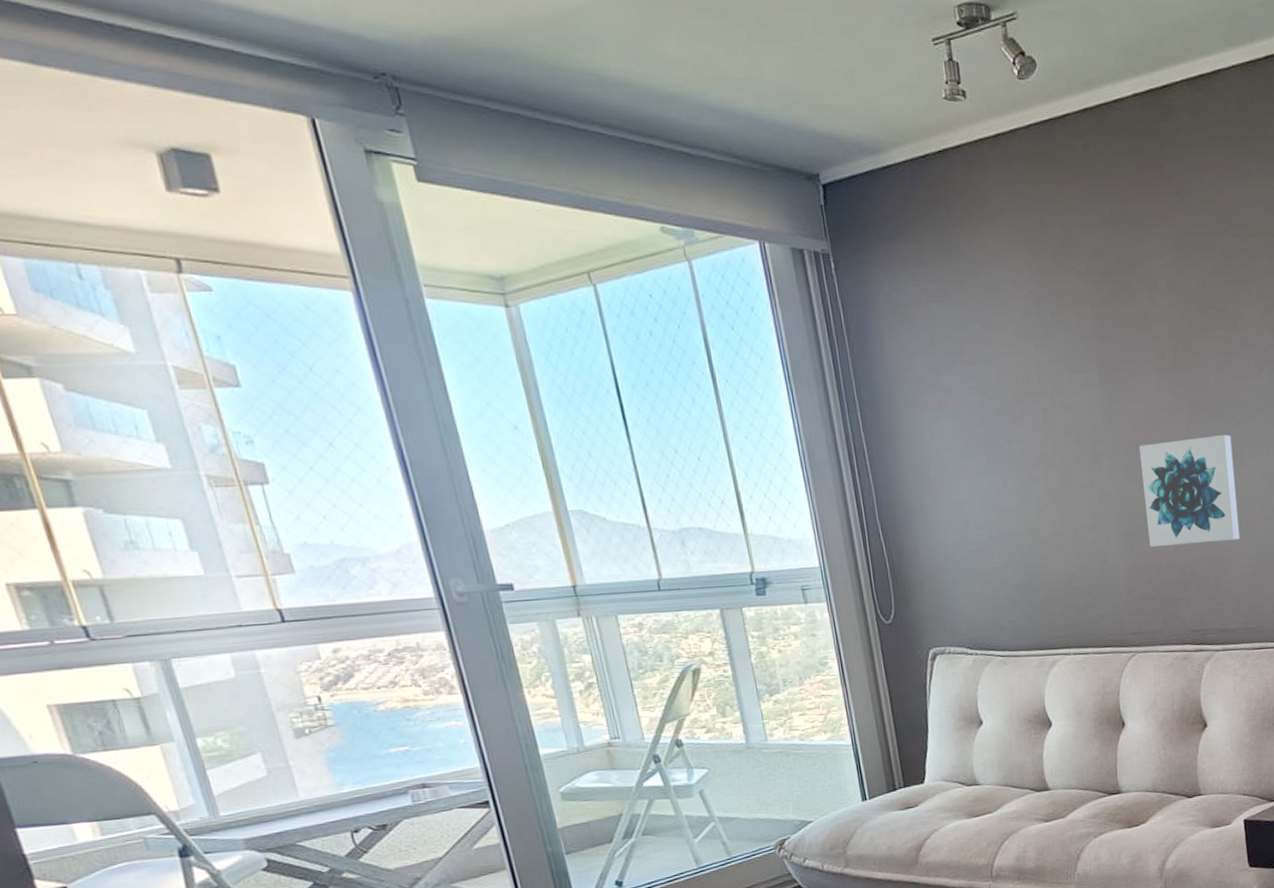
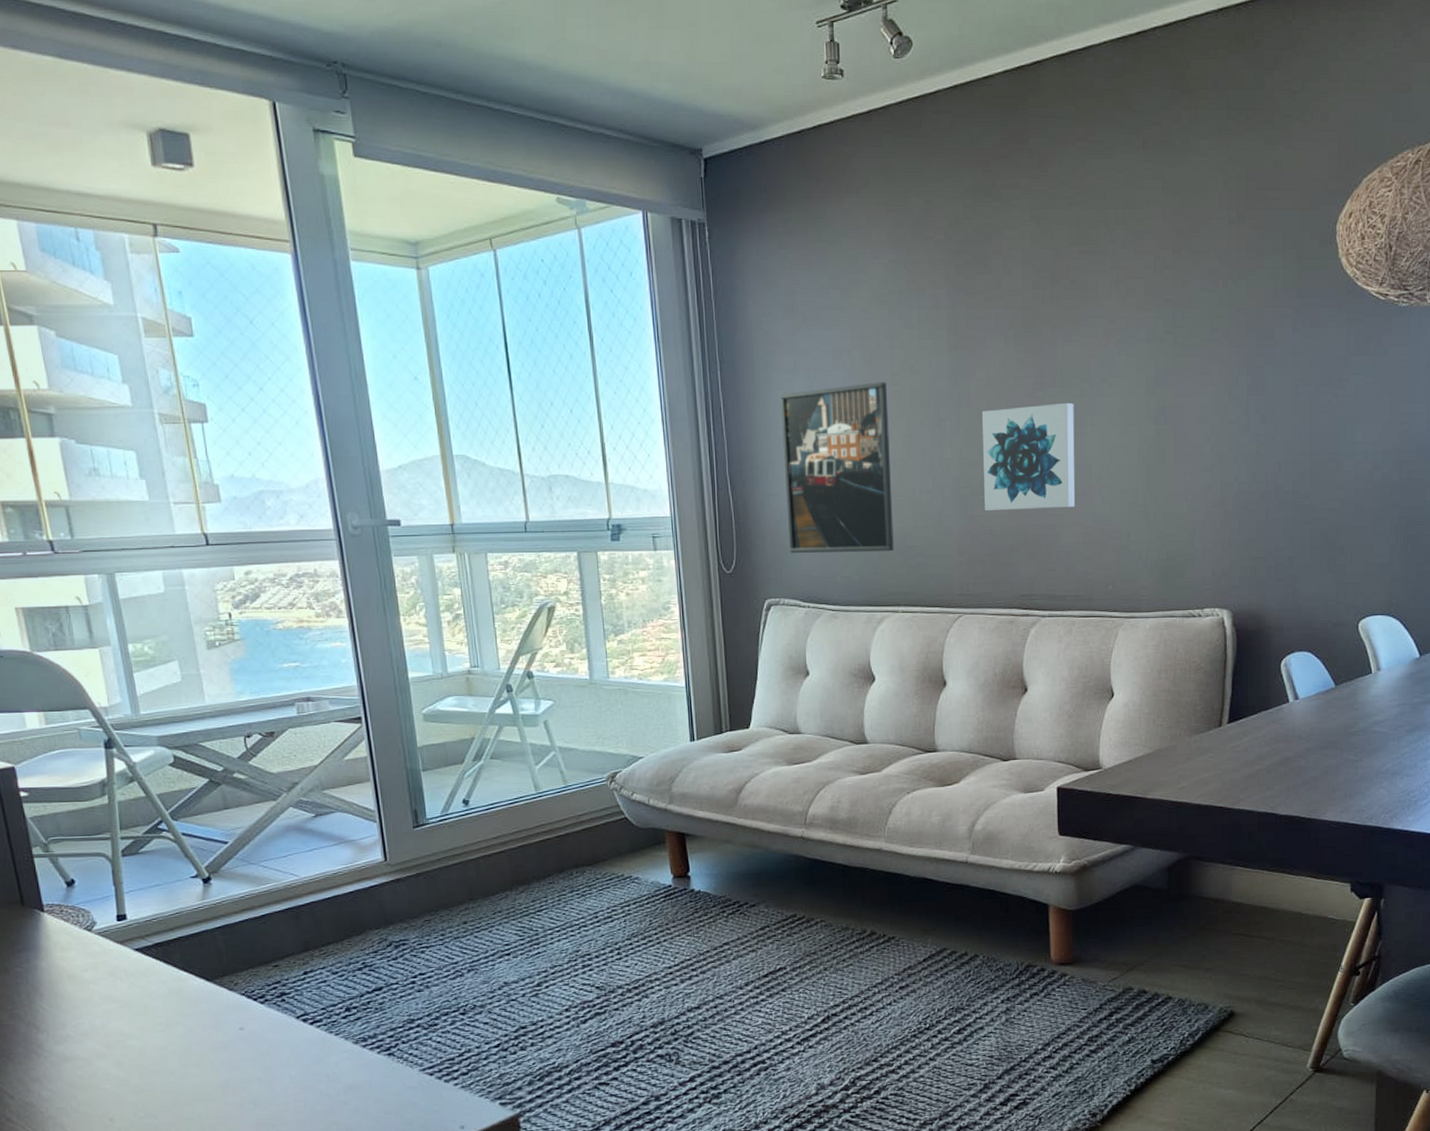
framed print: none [927,418,1060,599] -> present [780,382,894,553]

